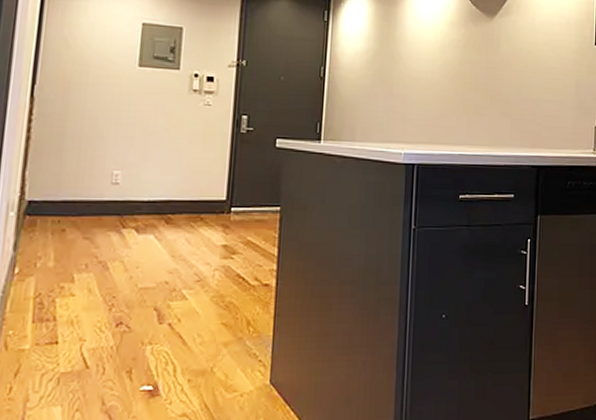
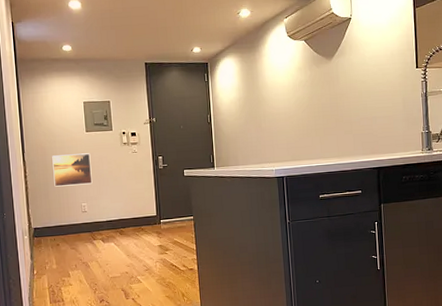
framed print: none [74,94,140,144] -> present [52,153,93,187]

